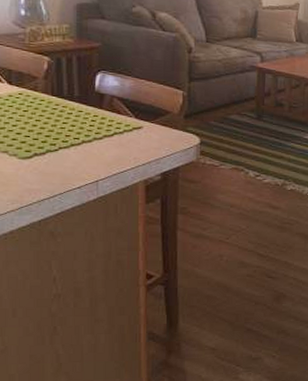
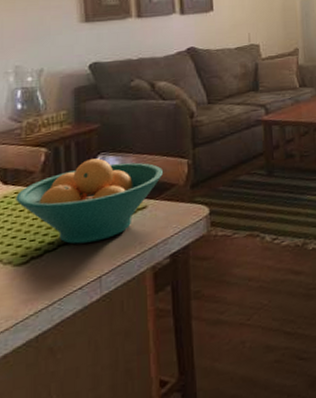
fruit bowl: none [20,75,160,150] -> present [16,158,164,244]

